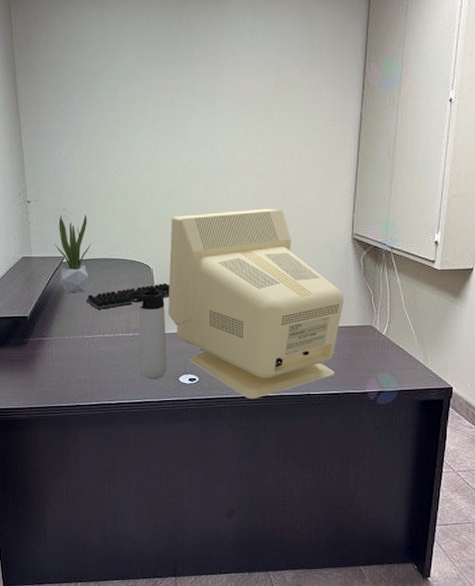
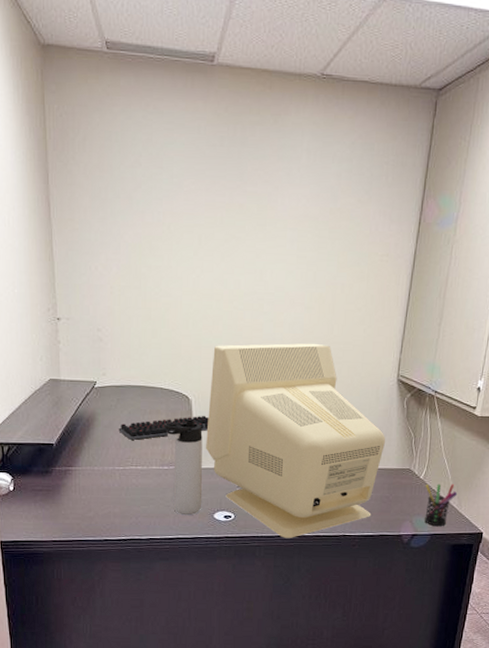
potted plant: present [55,214,92,294] -> none [86,335,127,422]
pen holder: none [388,339,423,383] -> present [425,484,458,527]

